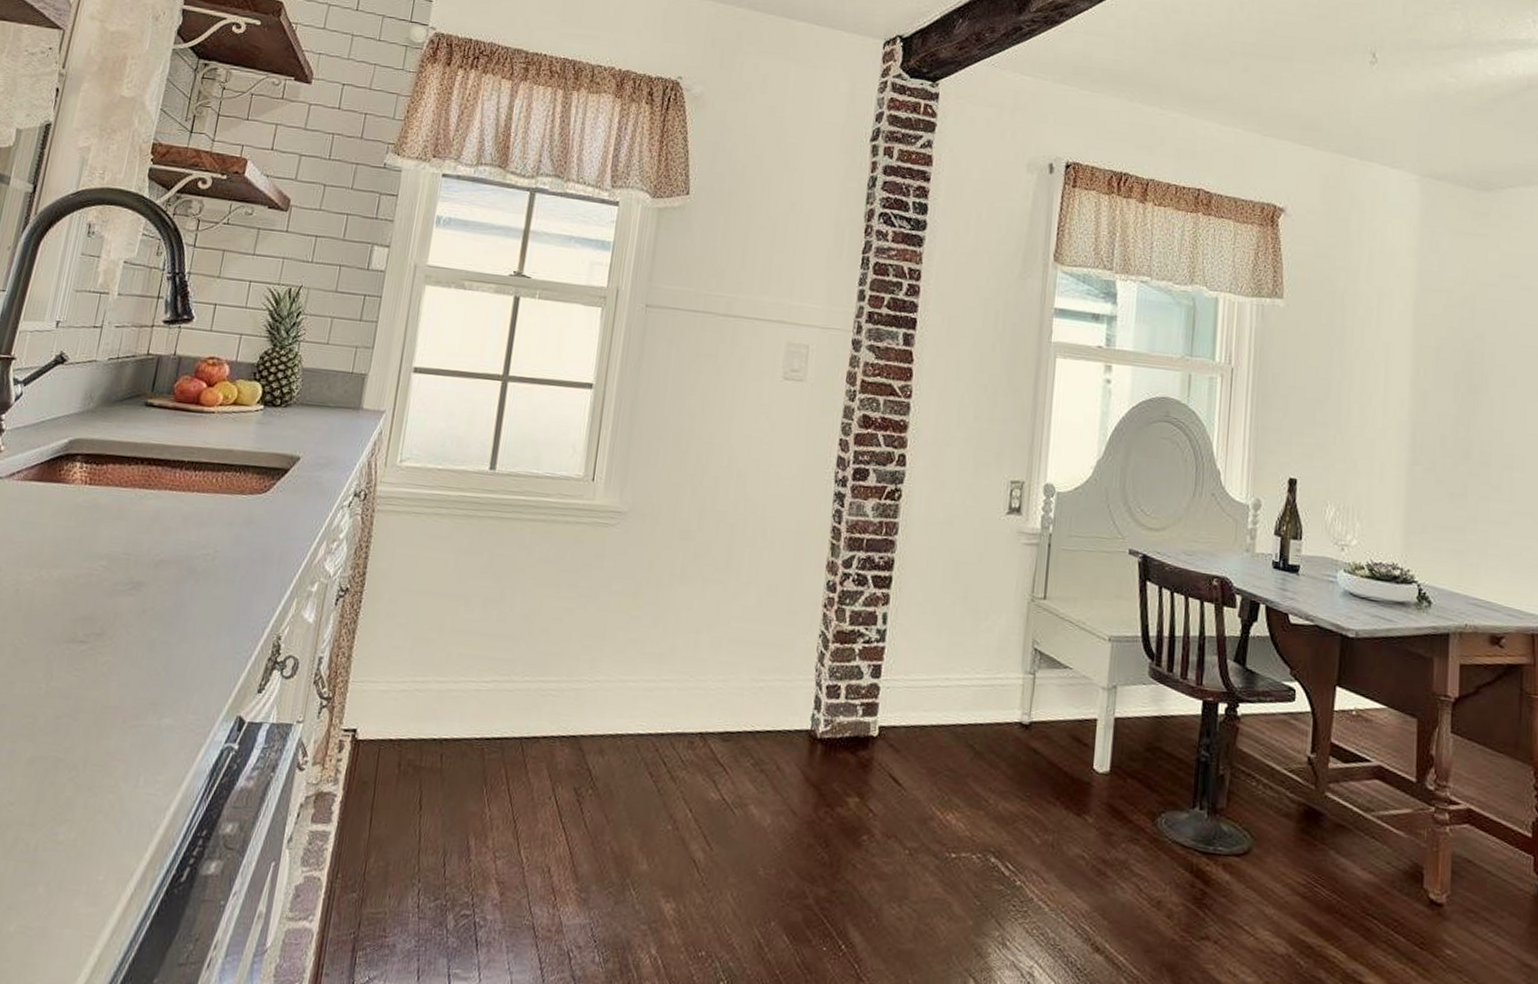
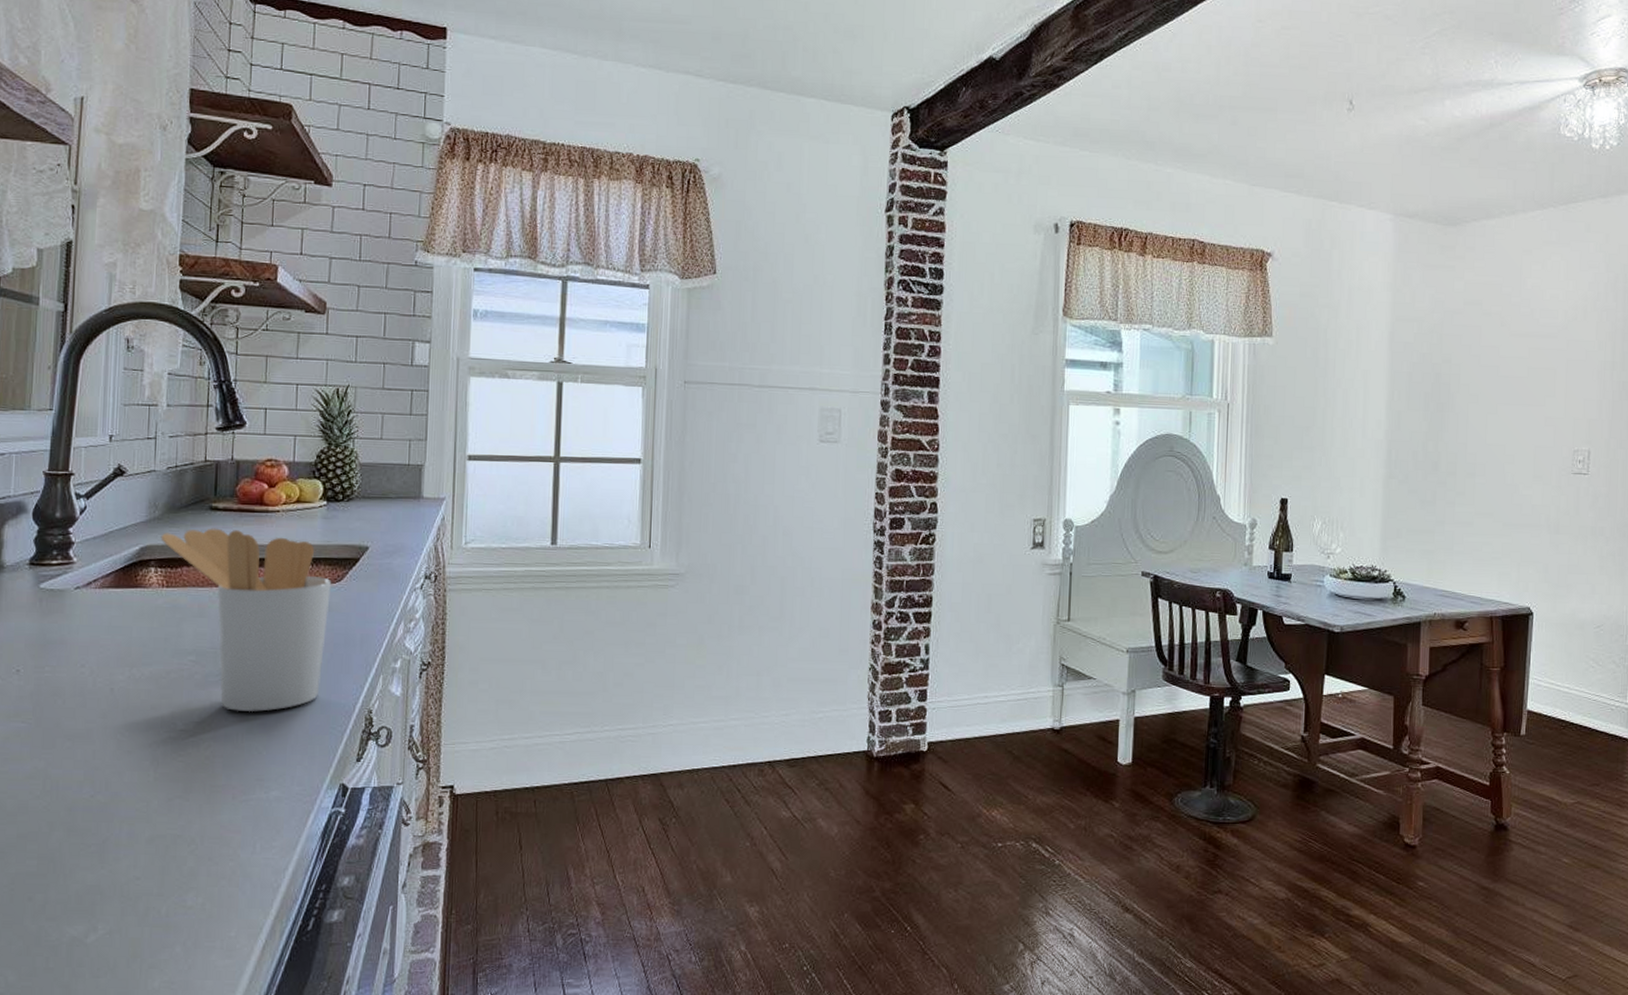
utensil holder: none [91,425,257,628] -> present [160,528,332,713]

